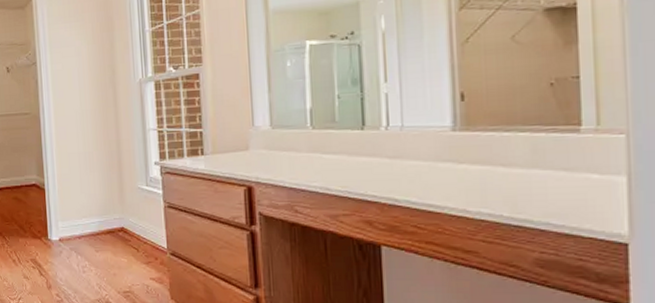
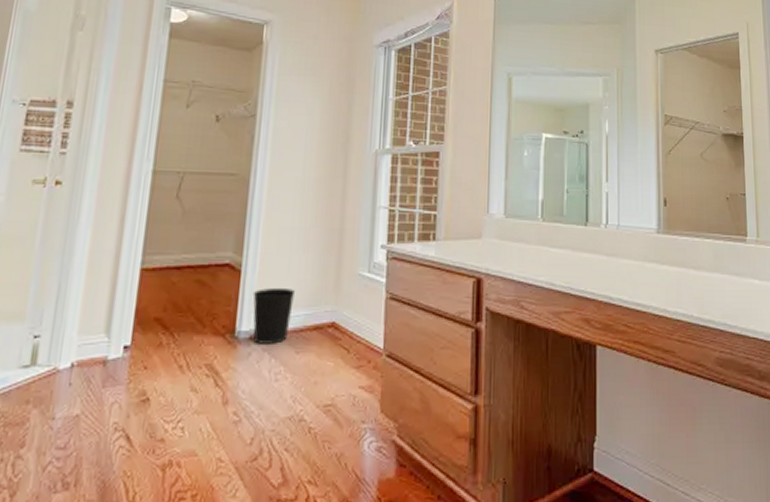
wastebasket: none [56,201,89,245] -> present [252,287,294,344]

